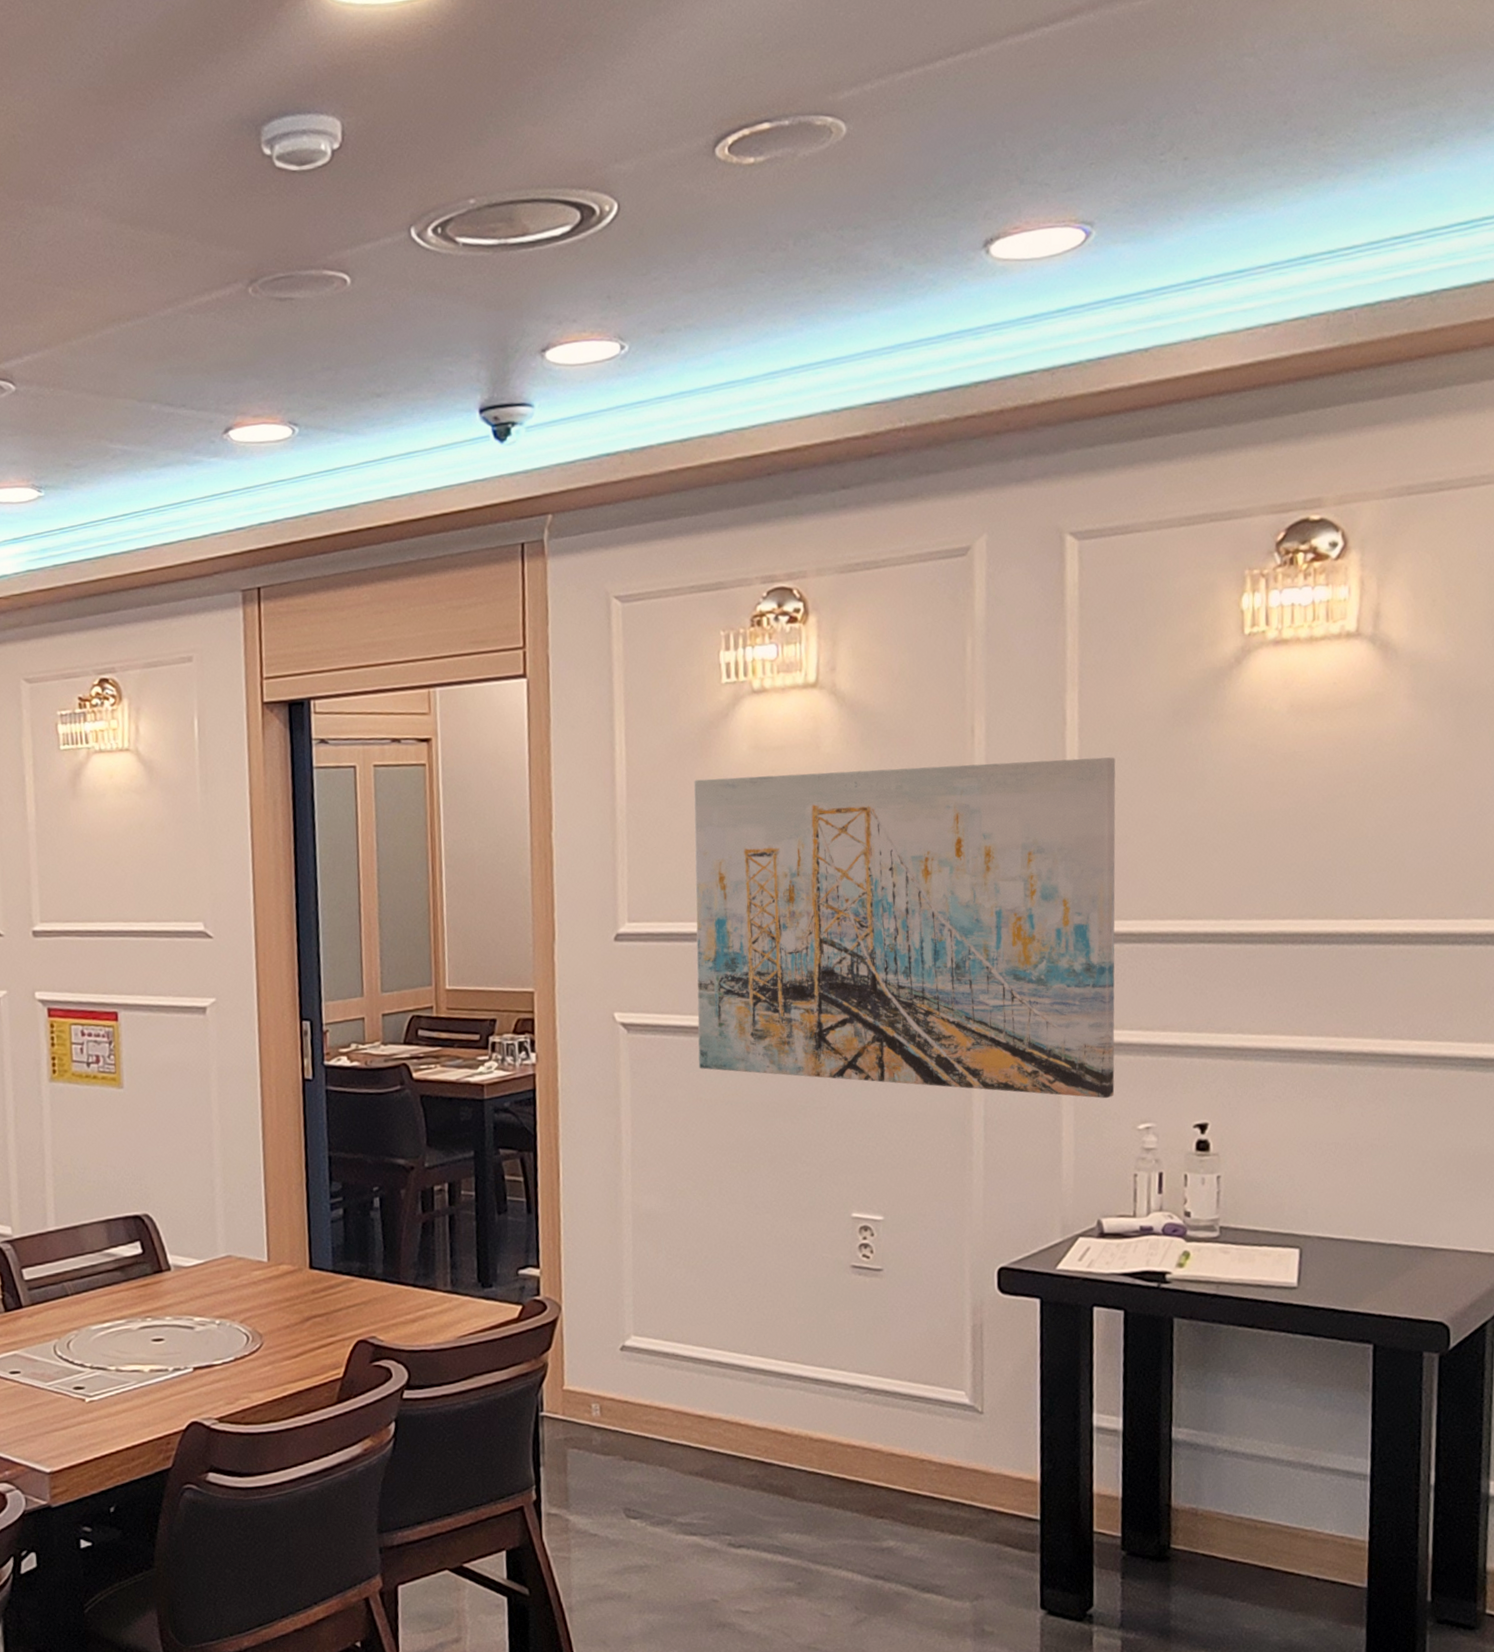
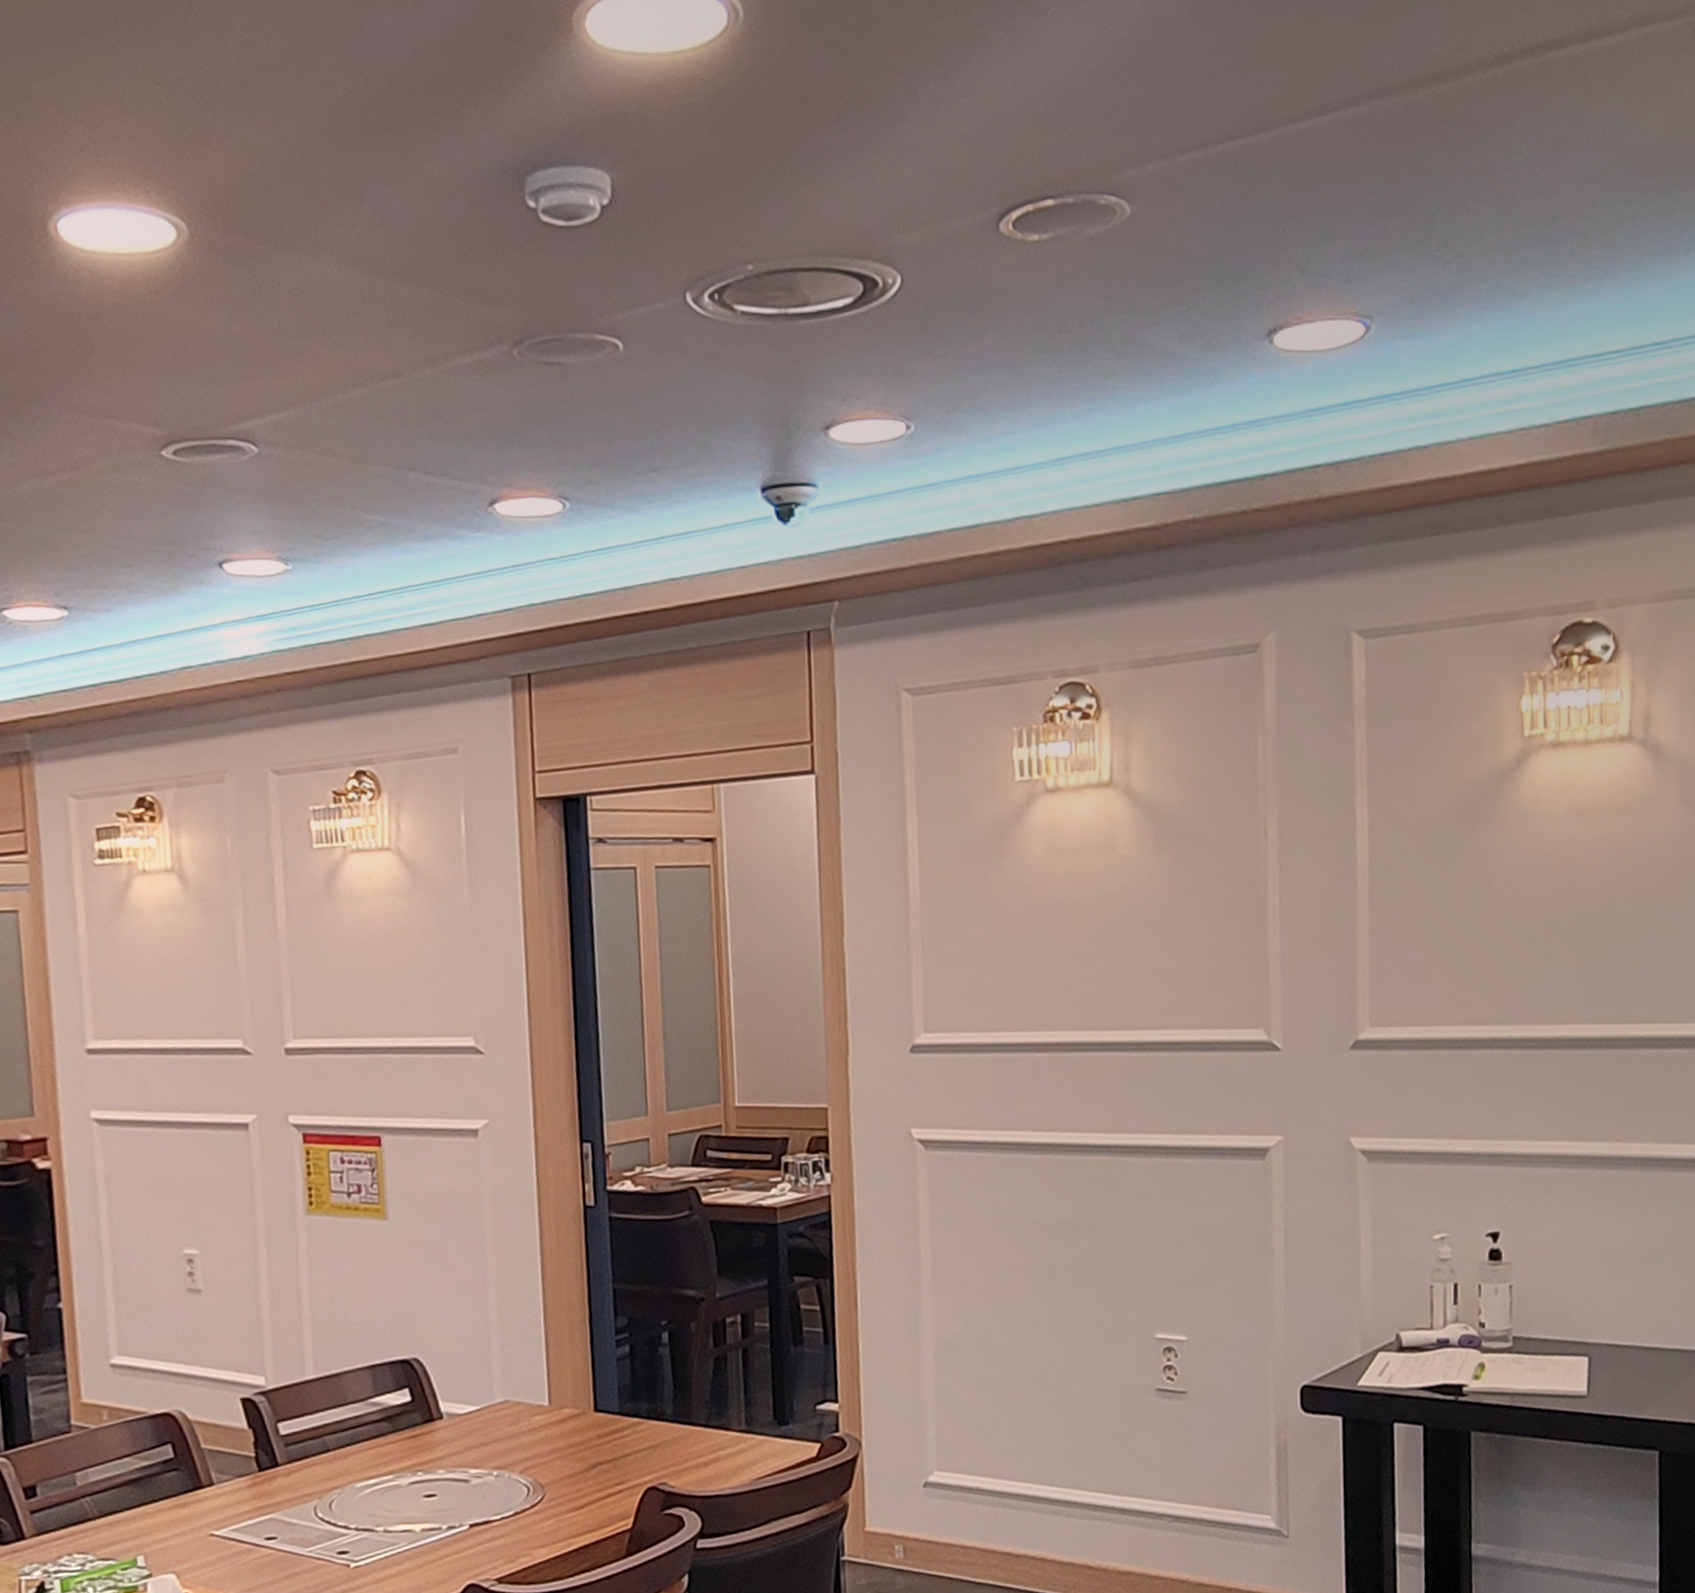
wall art: present [694,757,1116,1099] -> none [988,860,1410,1209]

